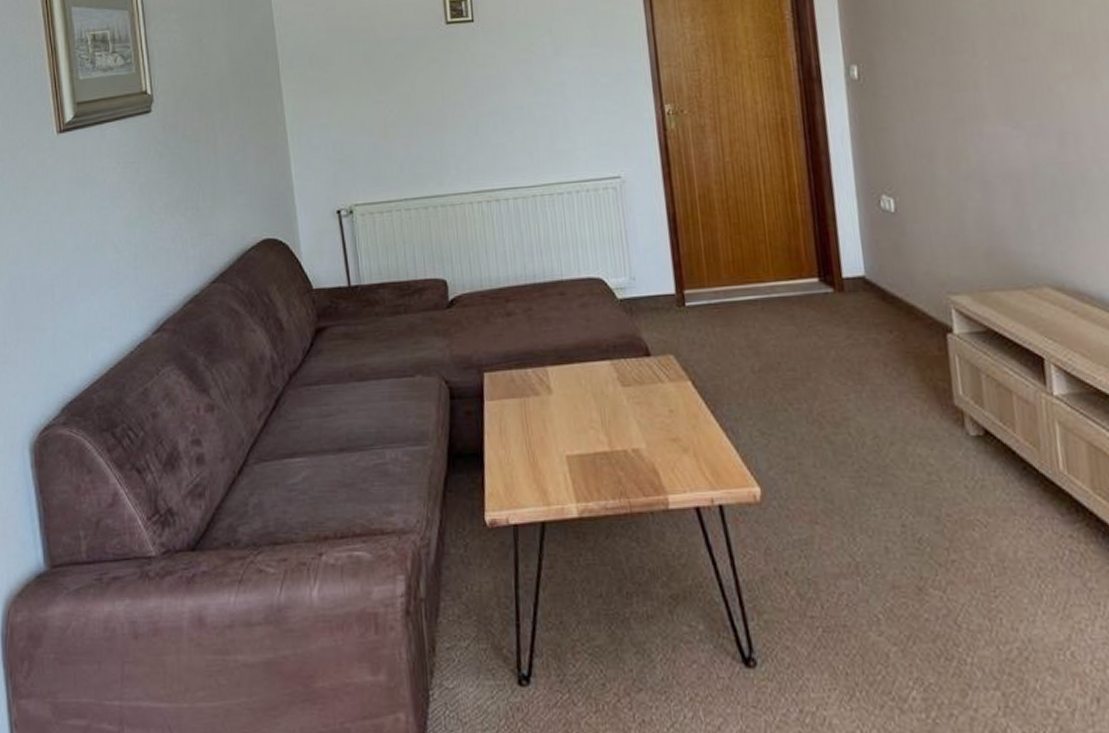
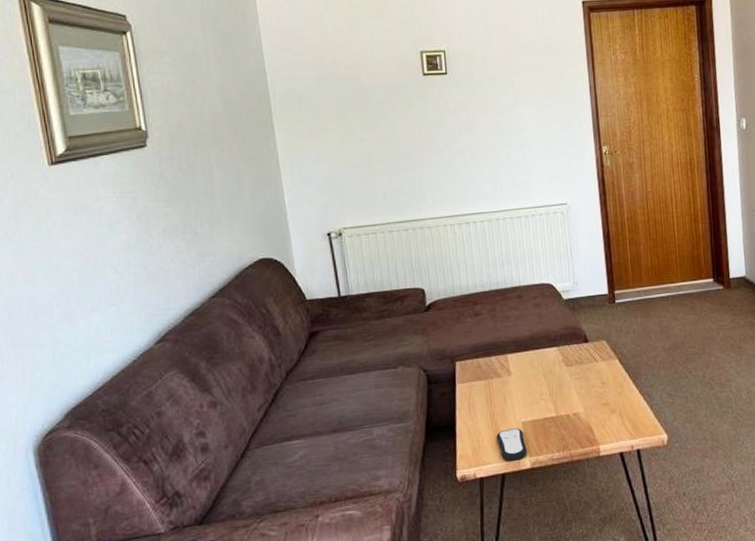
remote control: none [534,463,573,506] -> present [496,428,527,461]

